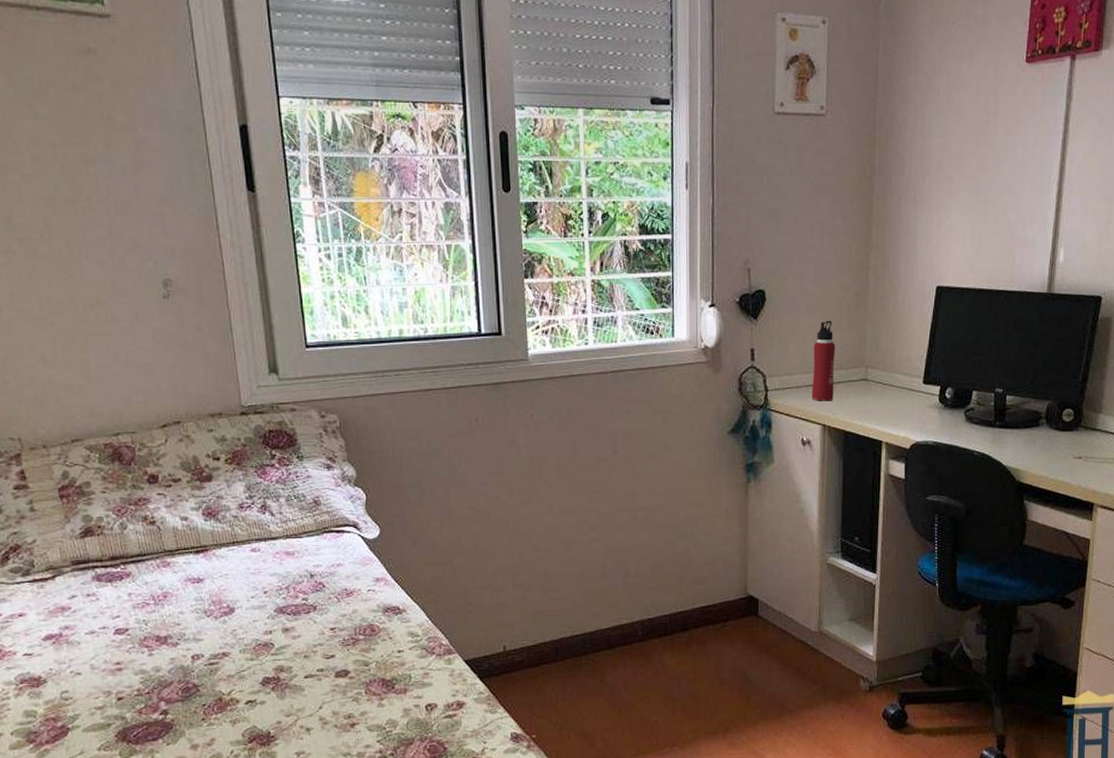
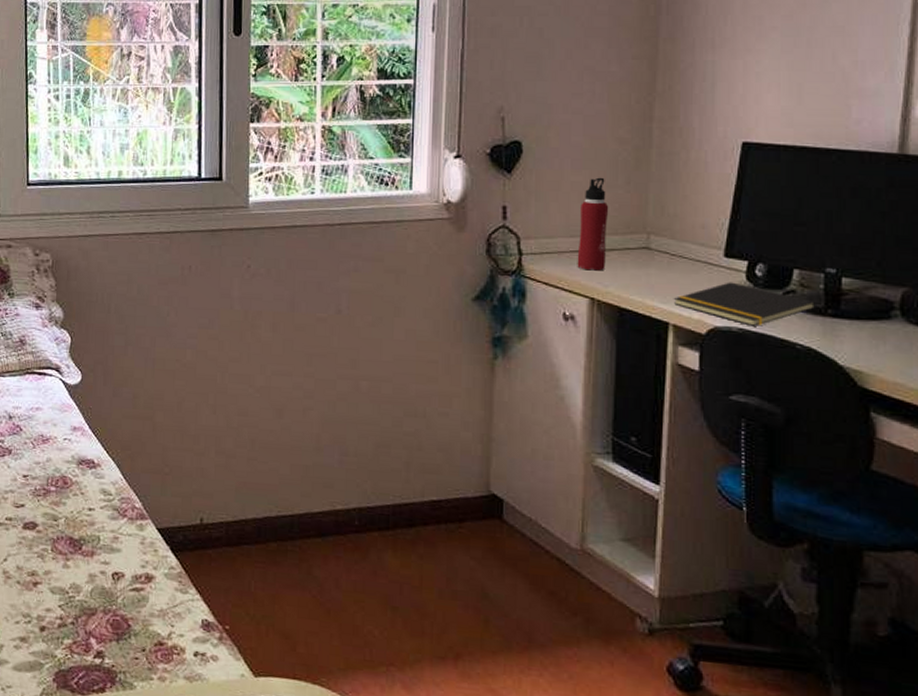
notepad: none [885,404,988,439] -> present [673,282,816,326]

